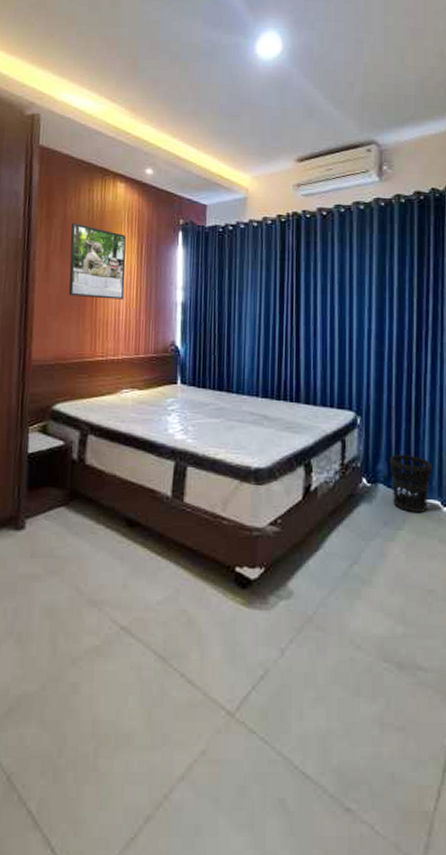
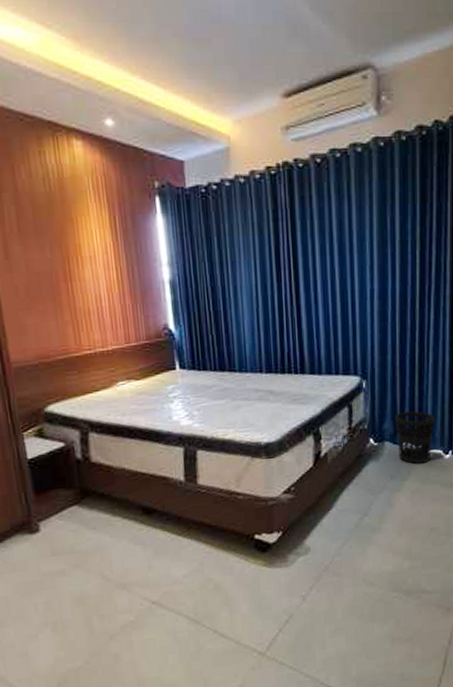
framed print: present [69,222,126,300] -> none [26,195,104,286]

